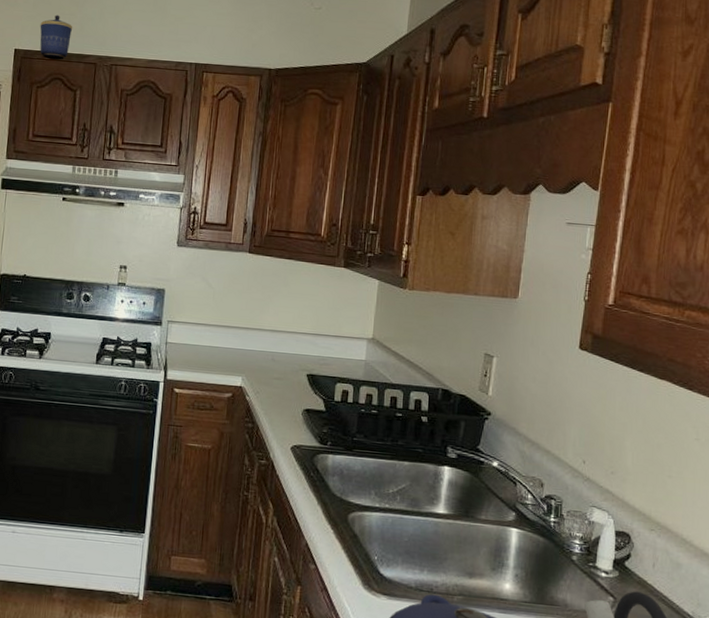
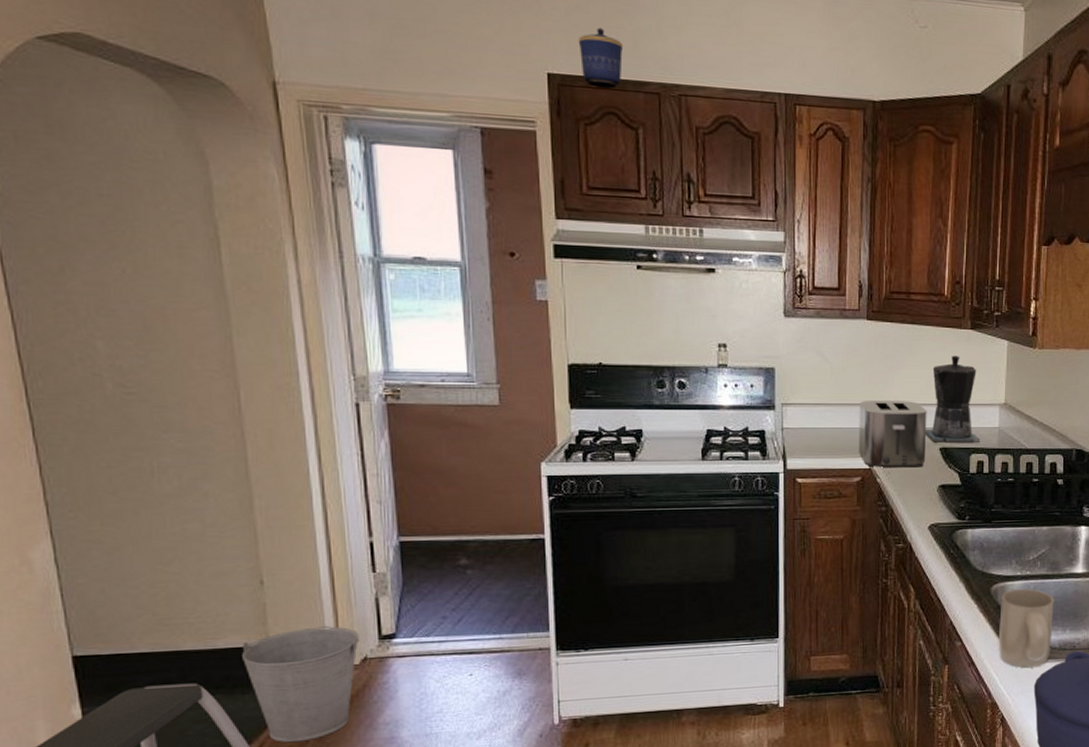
toaster: none [232,324,297,391] -> present [859,400,927,468]
coffee maker: none [295,290,347,373] -> present [926,355,980,443]
mug: none [352,520,413,604] -> present [998,588,1054,668]

